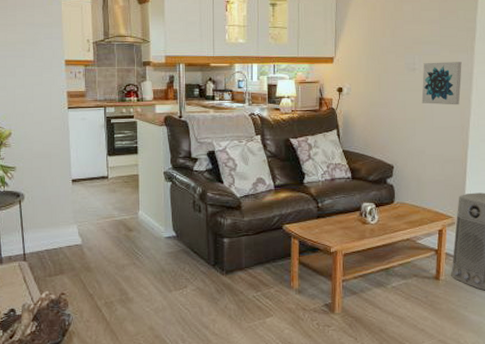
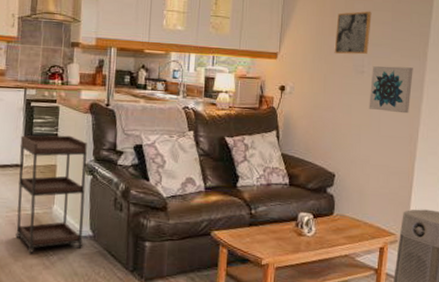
shelving unit: none [104,147,168,256] -> present [15,135,88,254]
wall art: none [386,11,420,55] -> present [334,11,372,55]

